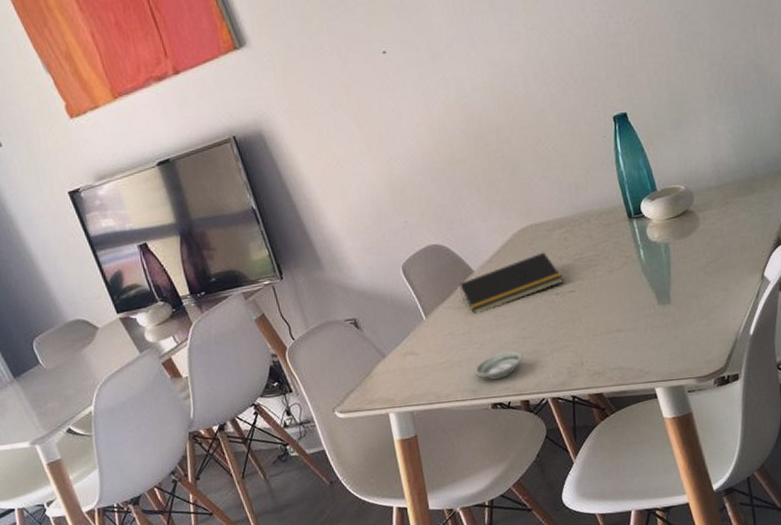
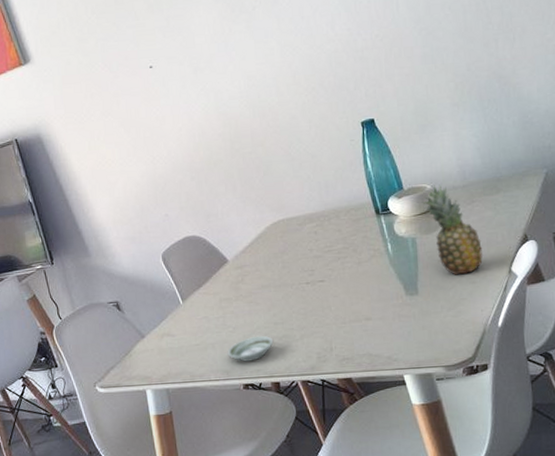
notepad: present [460,252,563,314] -> none [215,244,313,300]
fruit: none [675,185,736,282] -> present [421,184,483,275]

